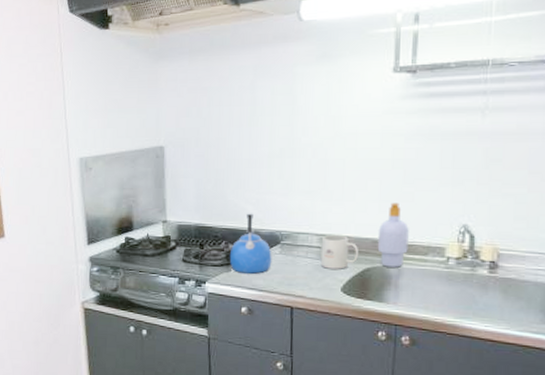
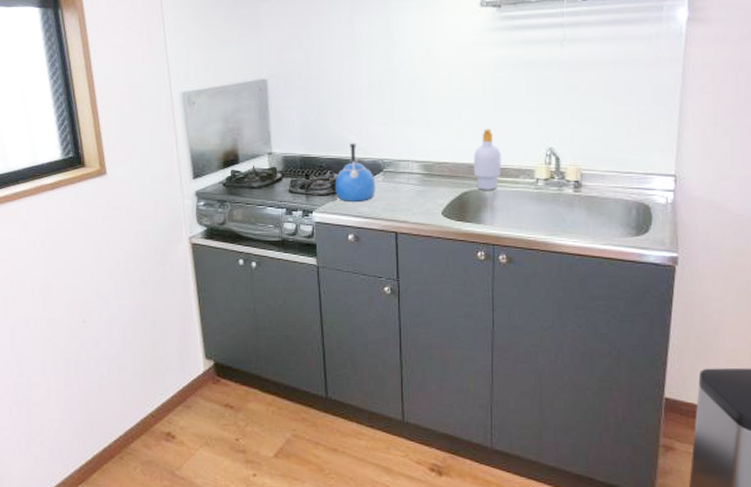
mug: present [320,235,360,269] -> none [421,161,457,194]

